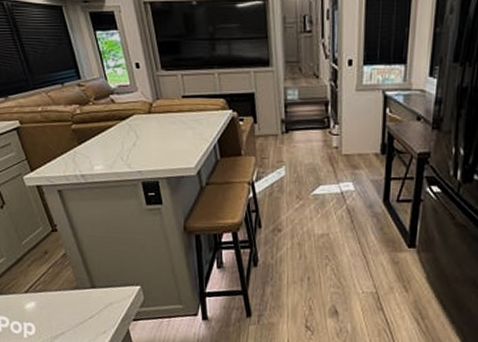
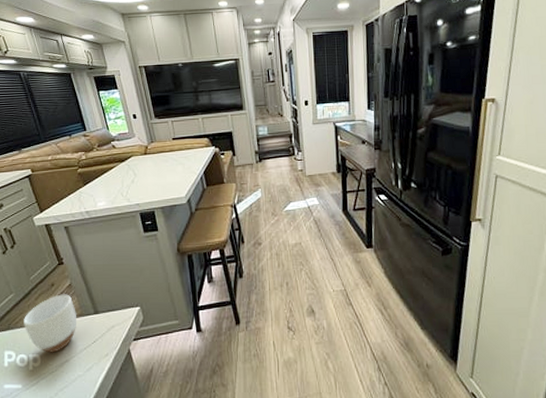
mug: none [16,263,73,324] -> present [24,294,77,353]

